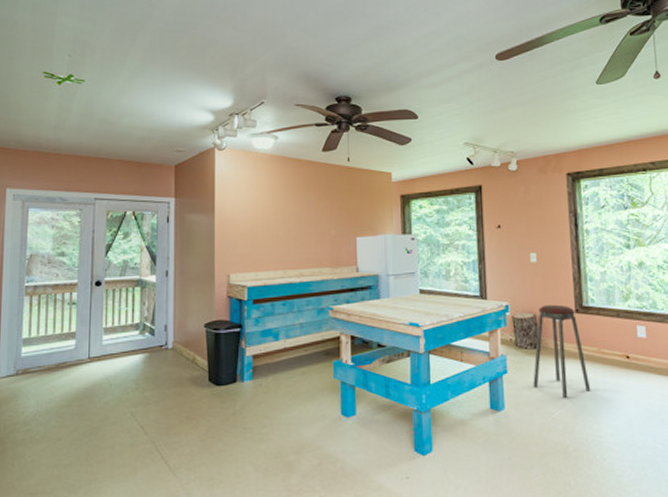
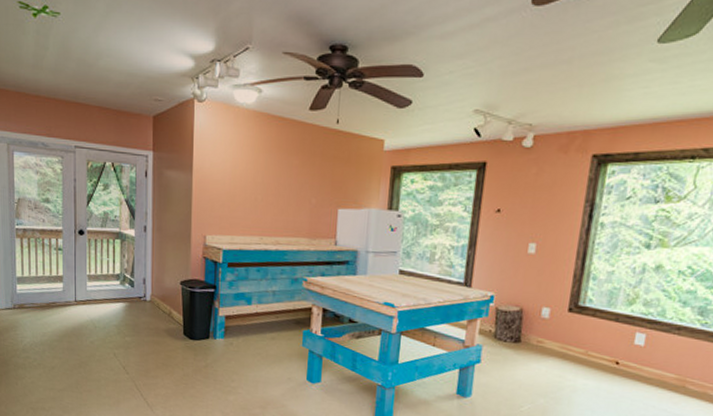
music stool: present [533,304,591,399] -> none [506,299,569,395]

